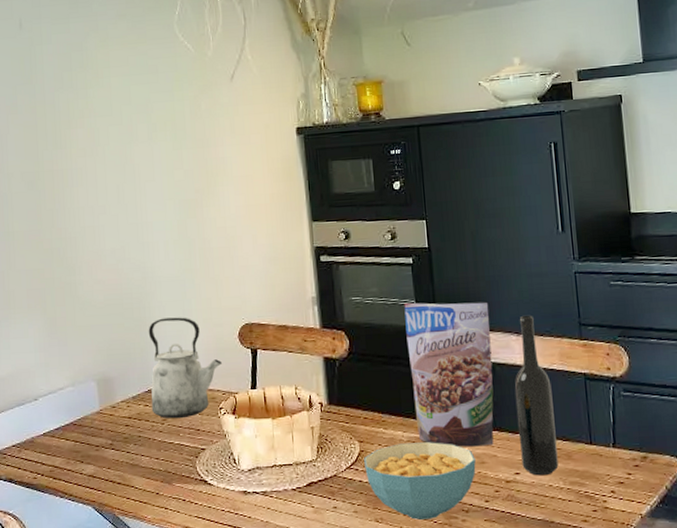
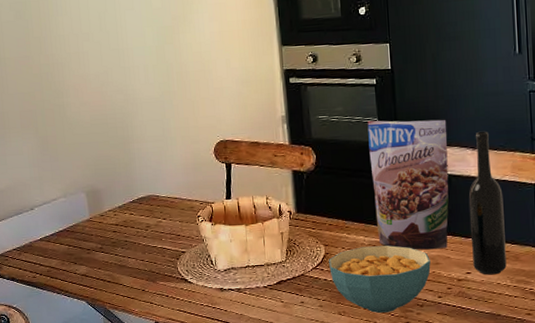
kettle: present [148,317,223,419] -> none [131,135,200,226]

